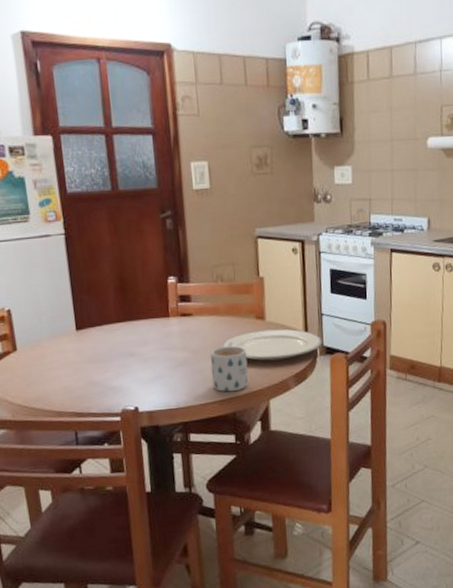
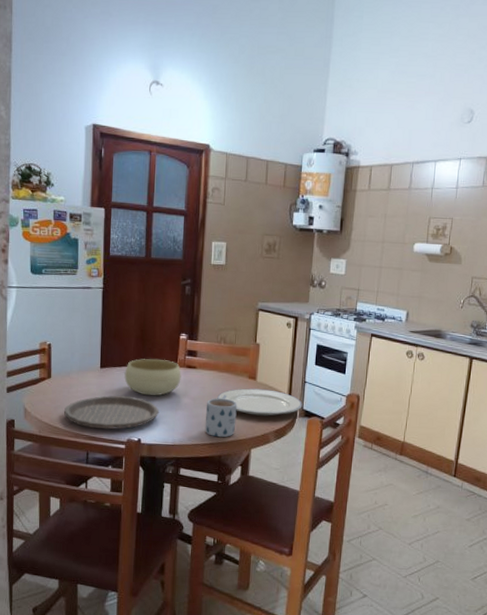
plate: none [39,359,156,403] -> present [64,395,160,429]
bowl: none [106,309,176,356] -> present [124,359,181,396]

